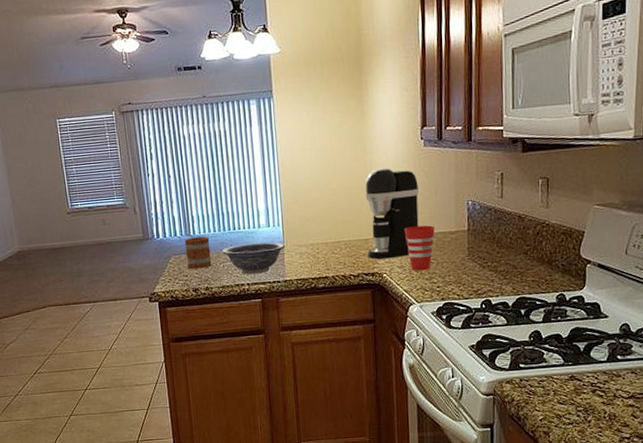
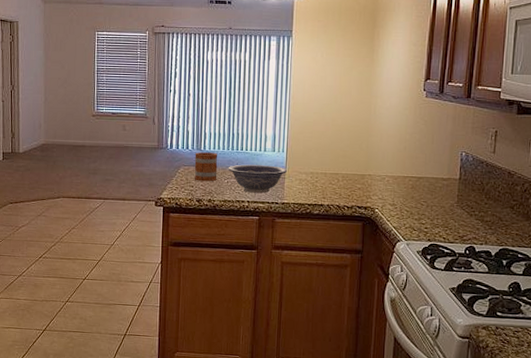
coffee maker: present [365,168,420,259] -> none [362,112,418,196]
cup: present [404,225,435,271] -> none [399,169,428,211]

